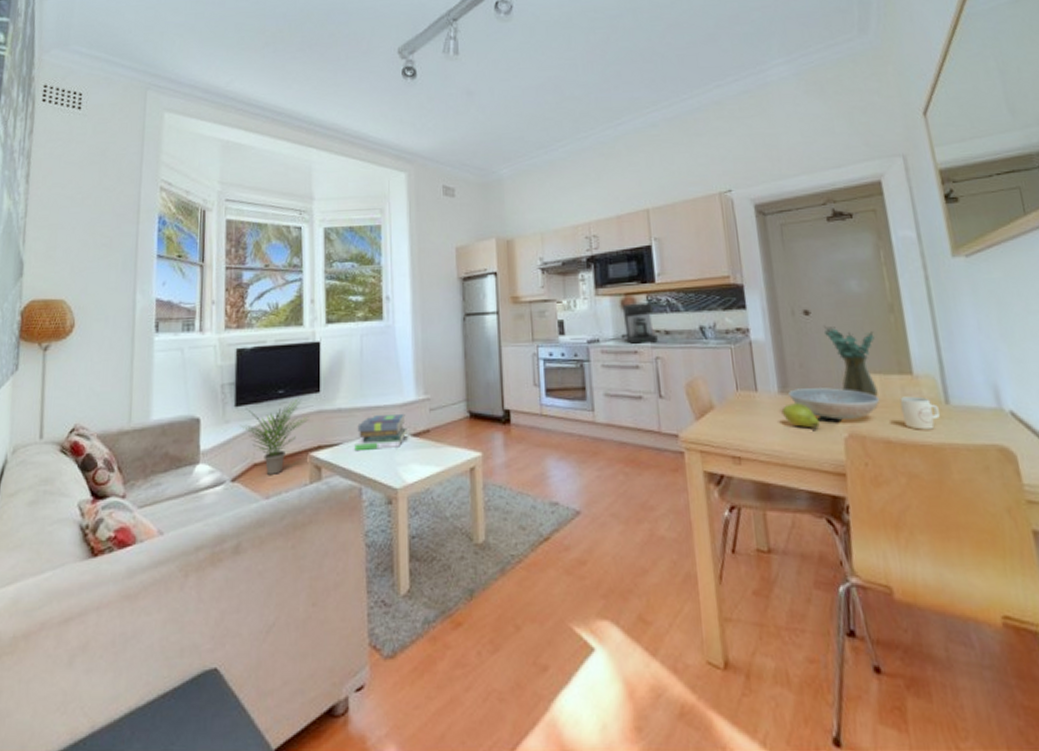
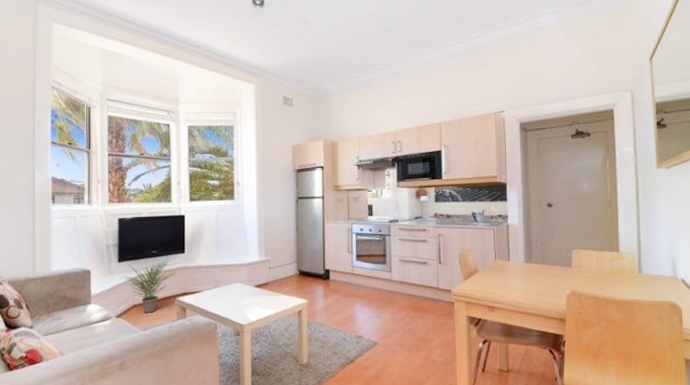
books: present [354,413,407,450] -> none [211,270,252,296]
coffee maker: present [622,303,658,344] -> none [416,194,441,224]
fruit: present [781,403,820,432] -> none [525,270,551,290]
dish: present [789,388,880,420] -> none [532,260,595,282]
vase: present [824,326,878,397] -> none [561,215,596,267]
mug: present [899,396,941,430] -> none [608,267,635,290]

